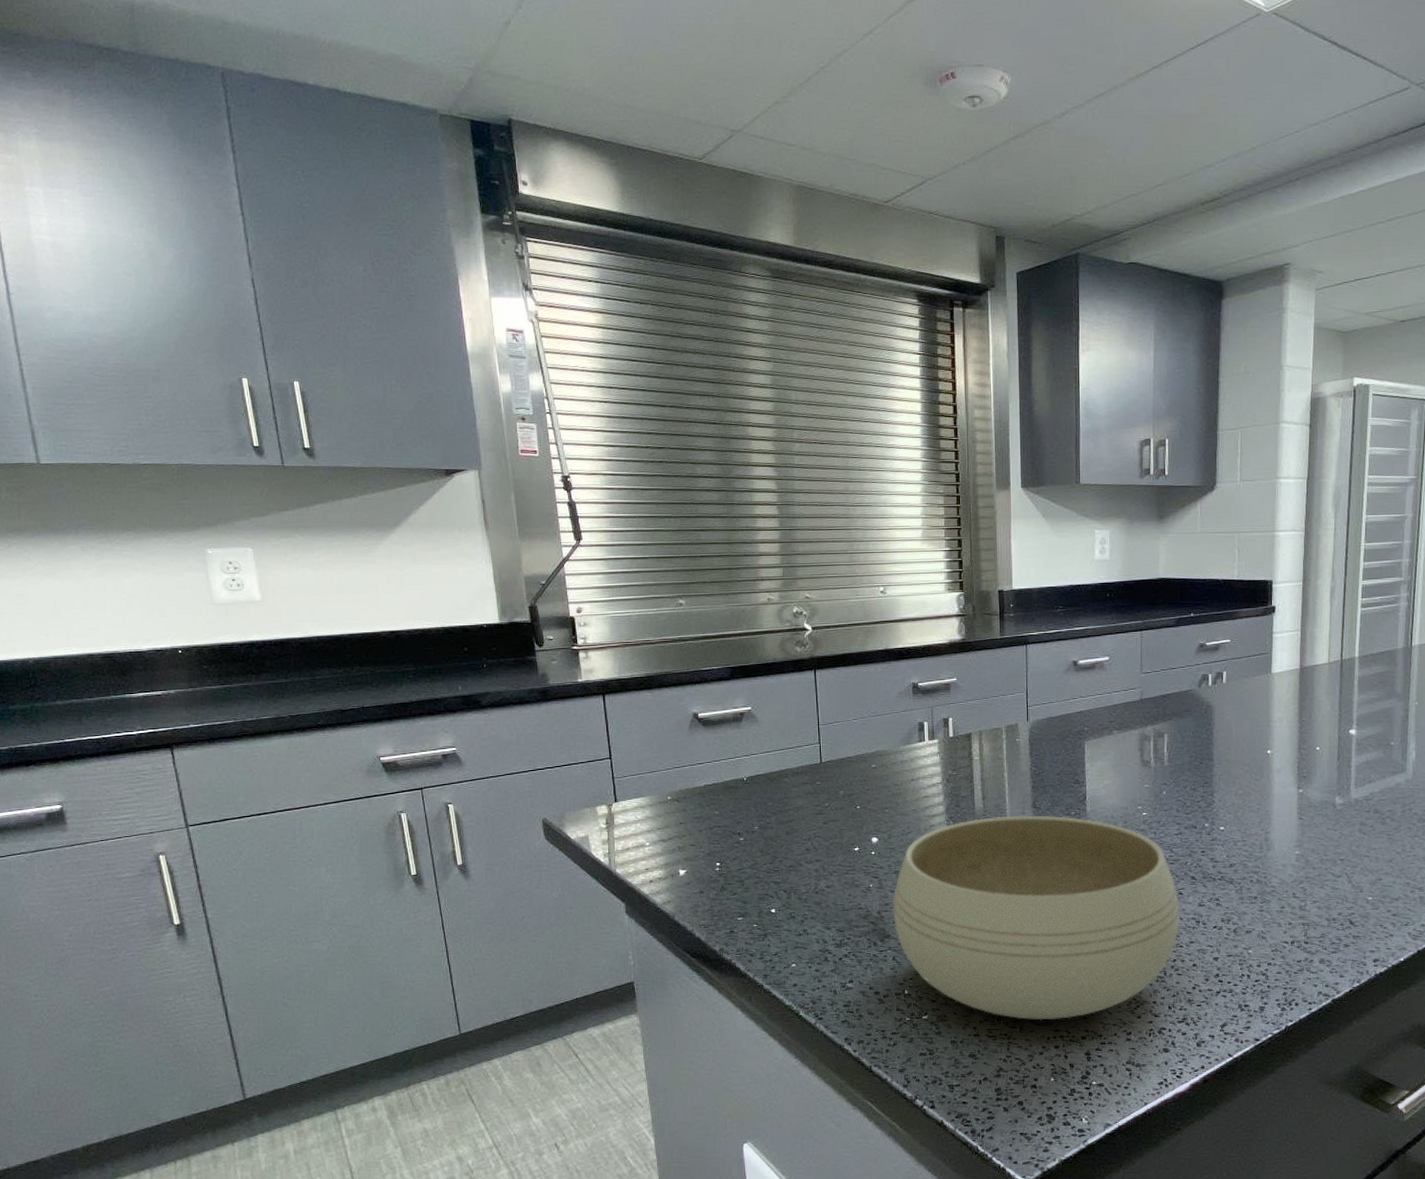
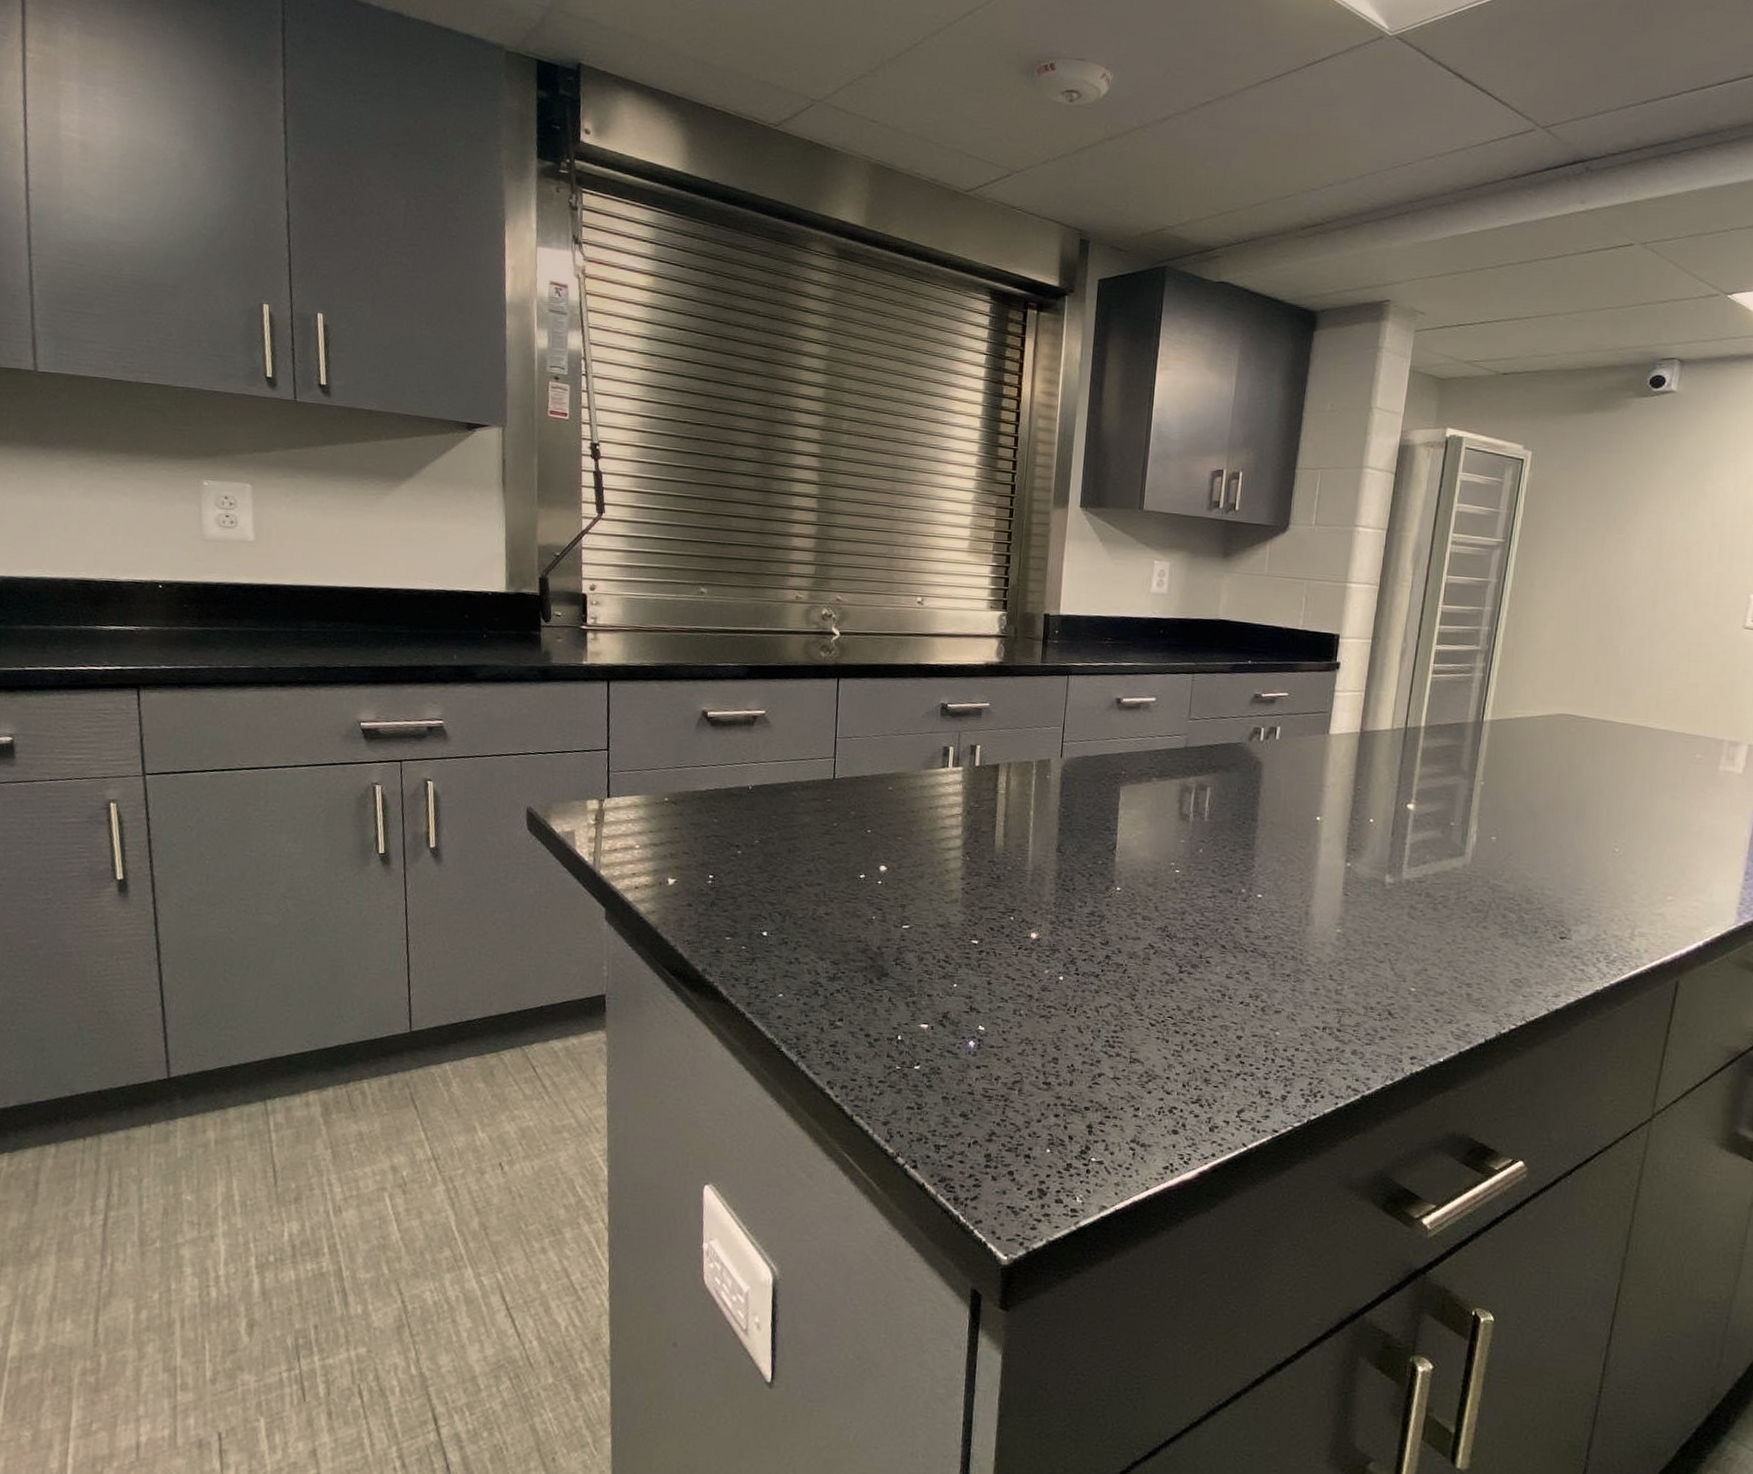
bowl: present [893,815,1181,1021] -> none [893,857,1206,1086]

